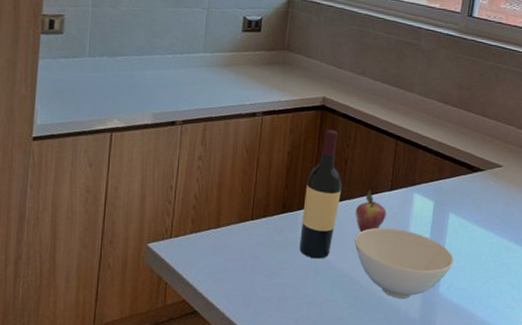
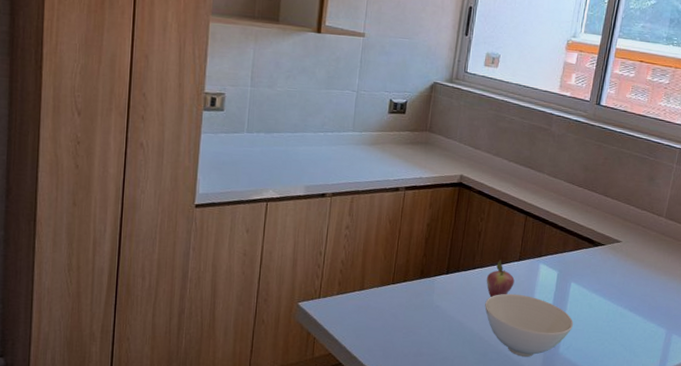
wine bottle: present [299,130,343,259] -> none [435,205,476,320]

